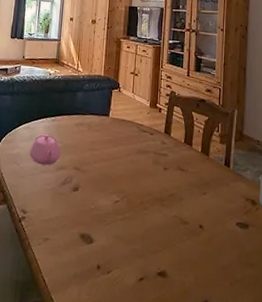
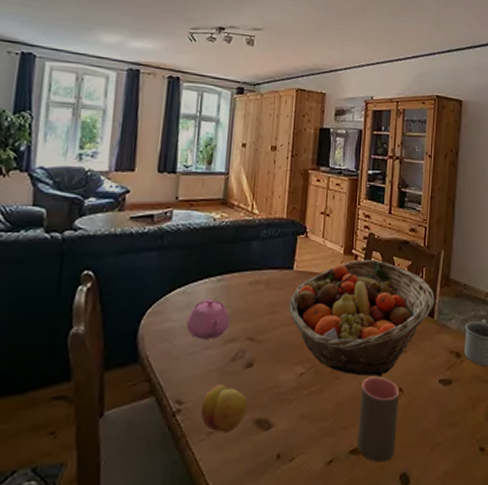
fruit: none [39,201,74,242] -> present [200,383,247,434]
fruit basket: none [106,112,230,212] -> present [288,260,435,376]
cup: none [164,211,200,288] -> present [357,376,399,463]

